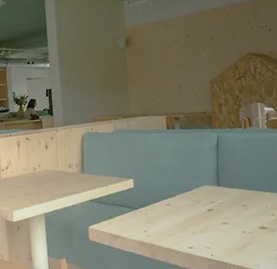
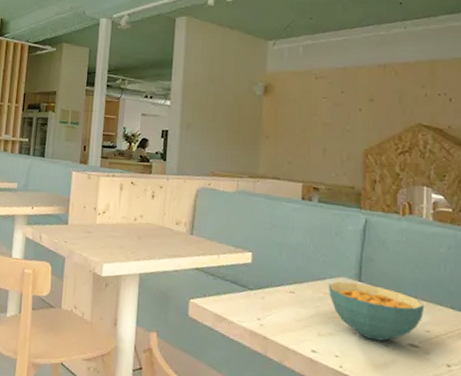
cereal bowl: none [195,187,268,230] -> present [328,281,424,342]

